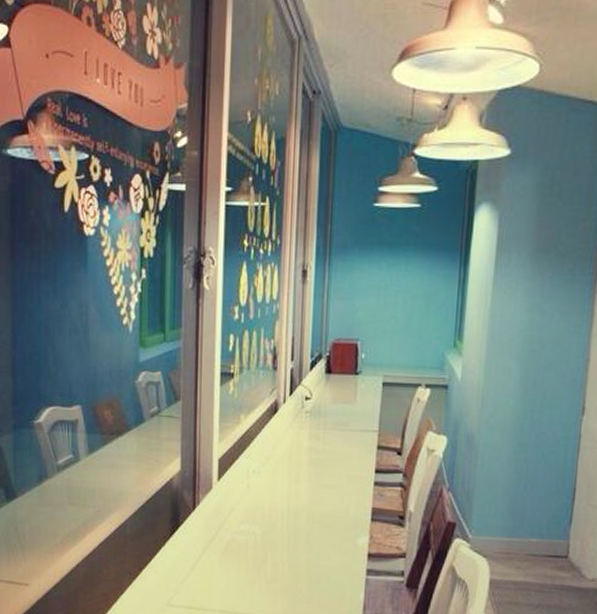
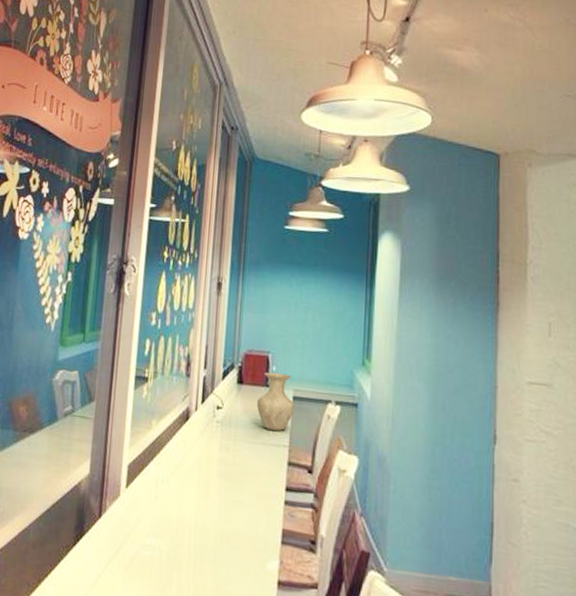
vase: none [345,360,385,417] -> present [256,372,295,431]

